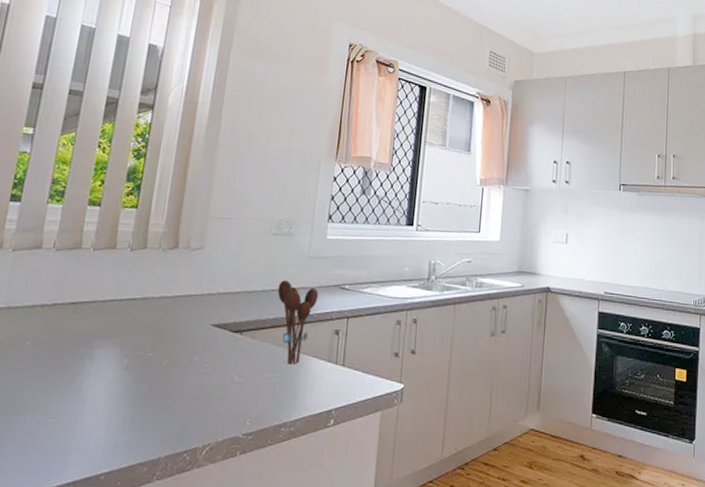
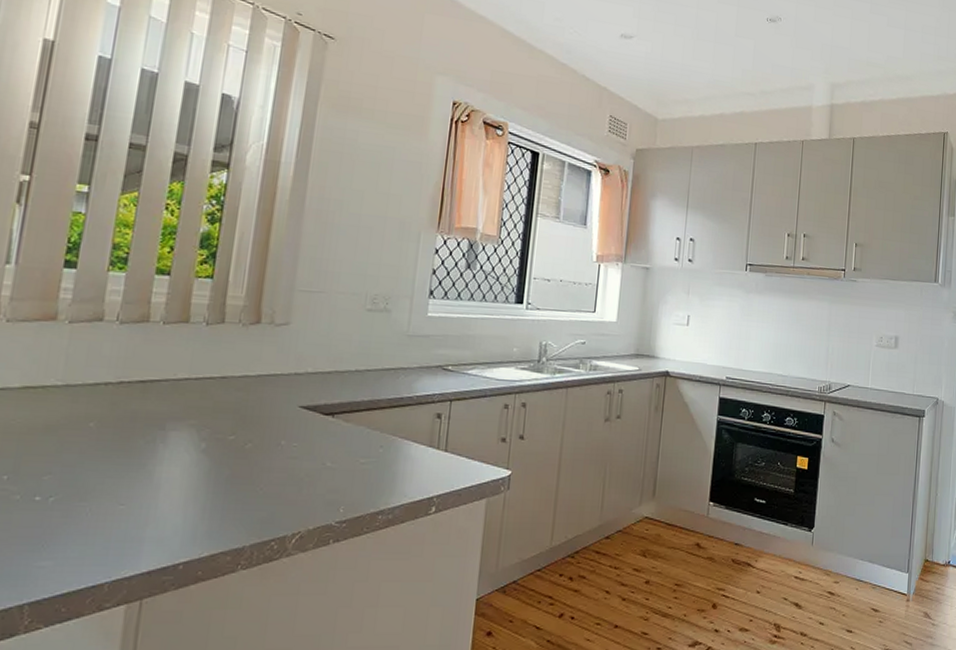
utensil holder: present [277,280,319,366] -> none [373,360,419,451]

